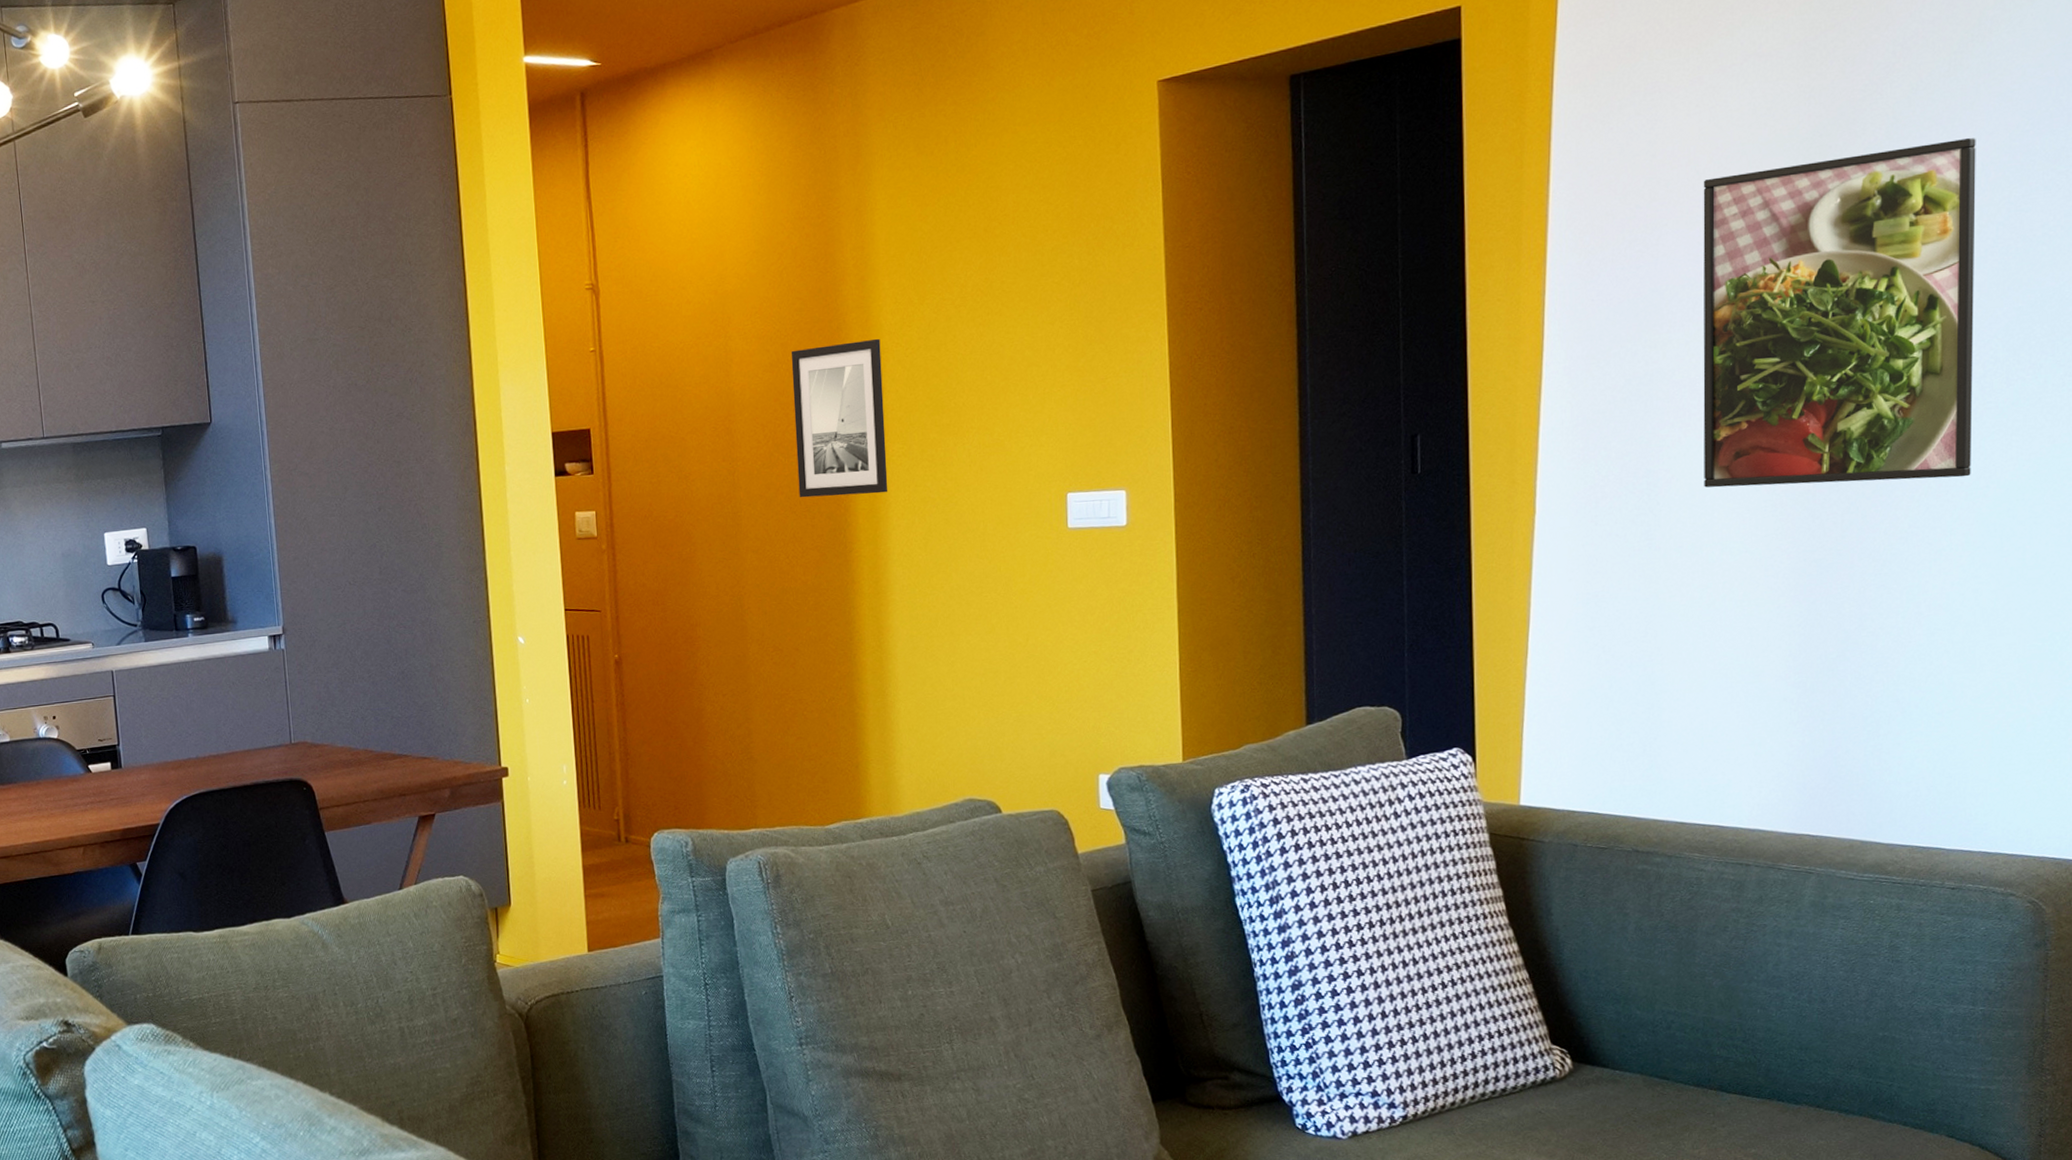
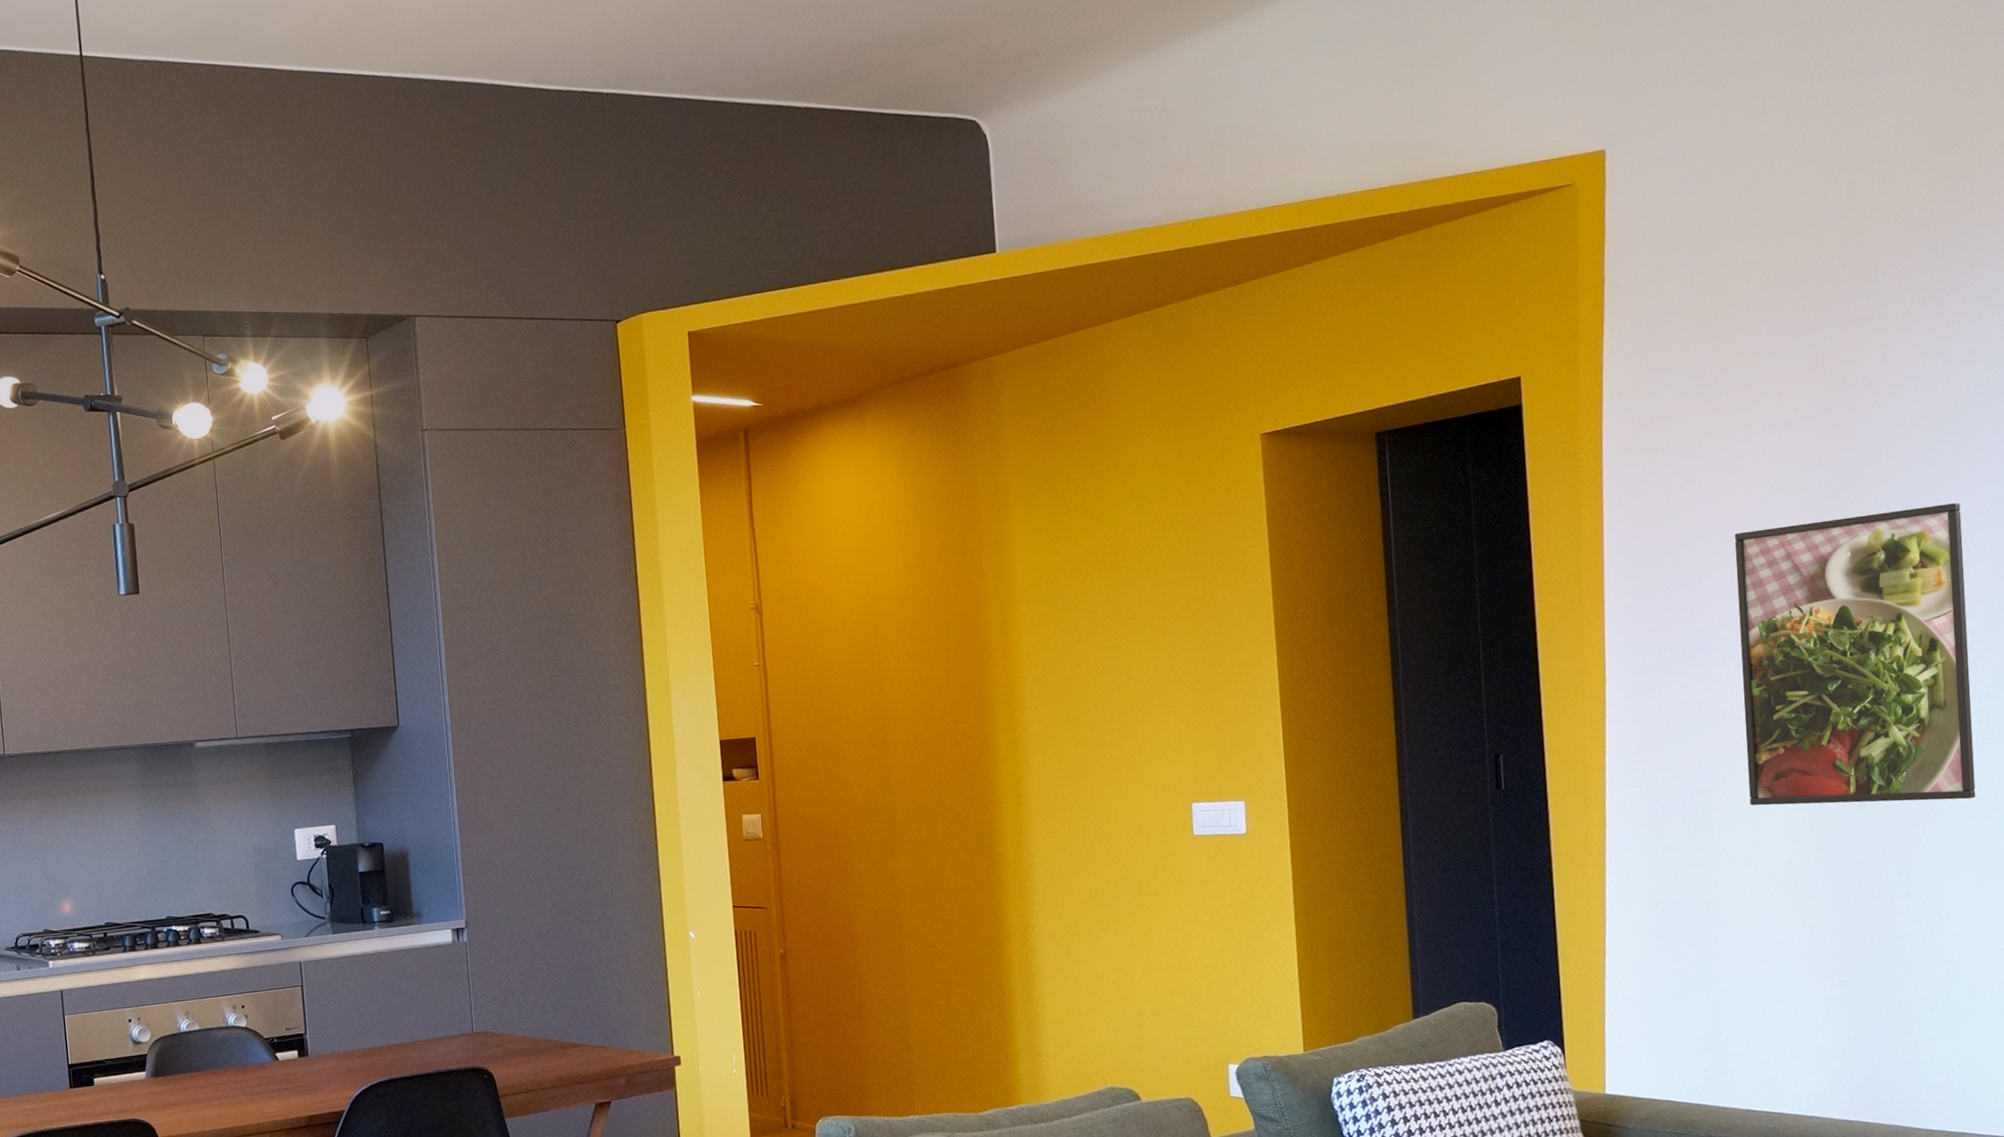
wall art: present [791,338,888,498] -> none [939,659,1030,805]

